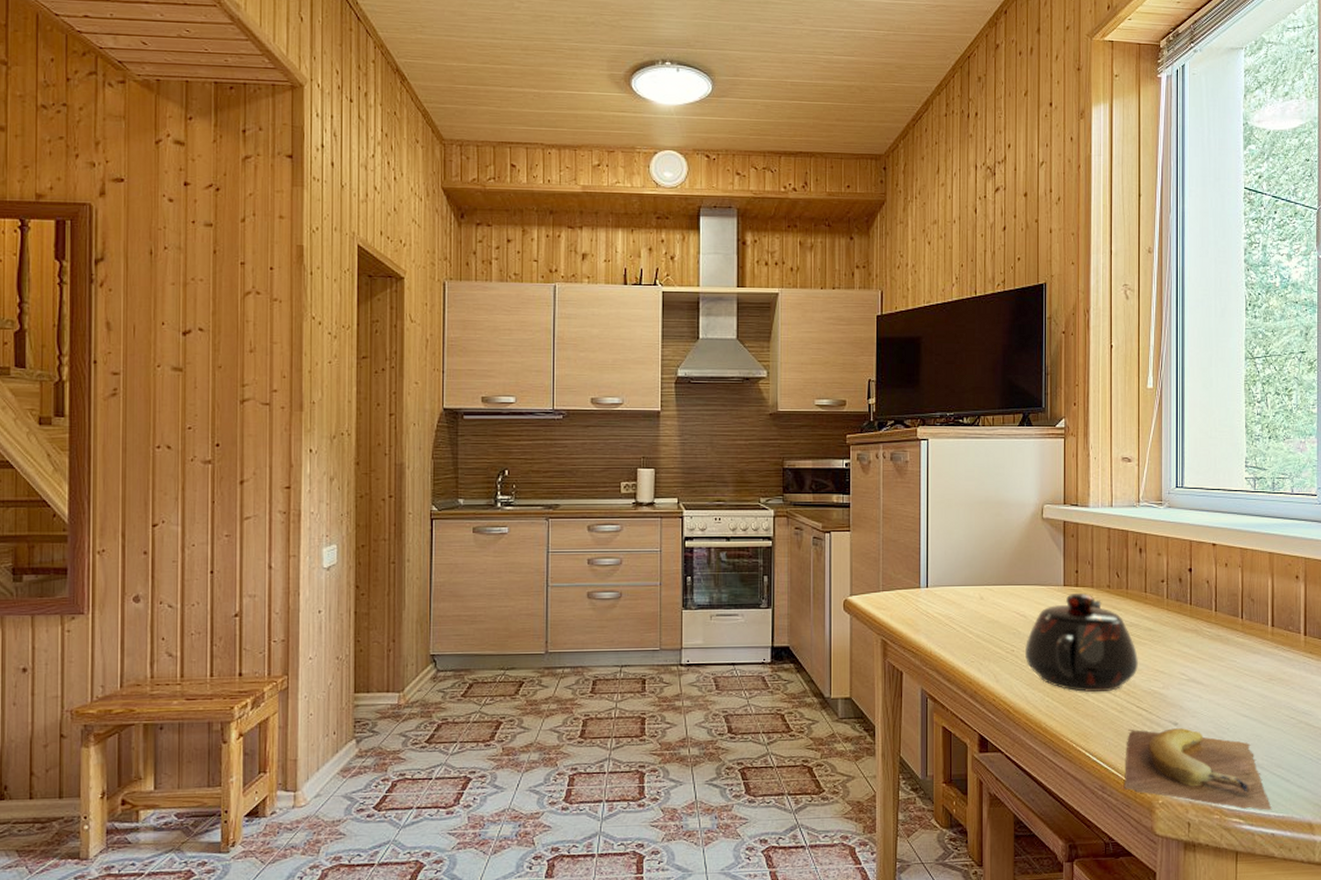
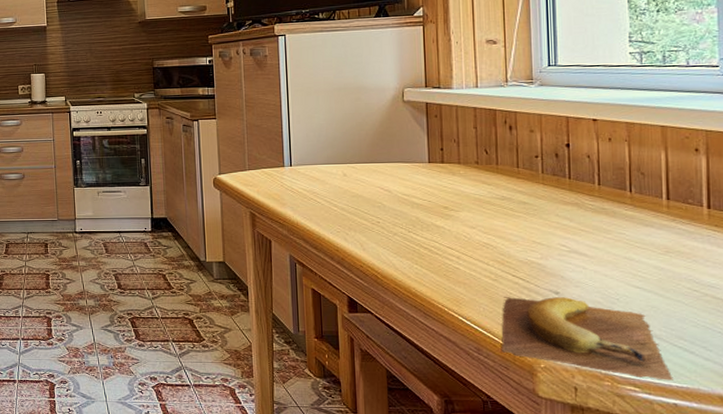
teapot: present [1024,592,1138,693] -> none [390,169,512,262]

